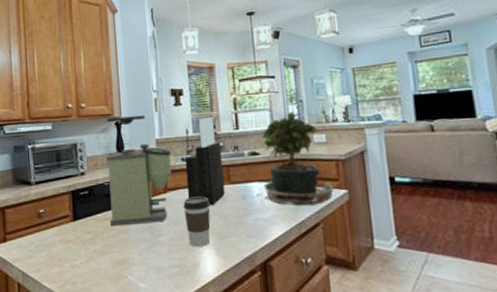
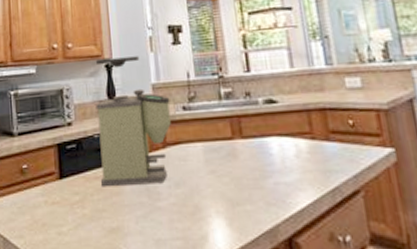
coffee cup: present [183,196,211,247] -> none [186,153,220,216]
knife block: present [184,117,225,206] -> none [186,58,236,165]
potted plant: present [242,111,334,206] -> none [258,49,377,168]

